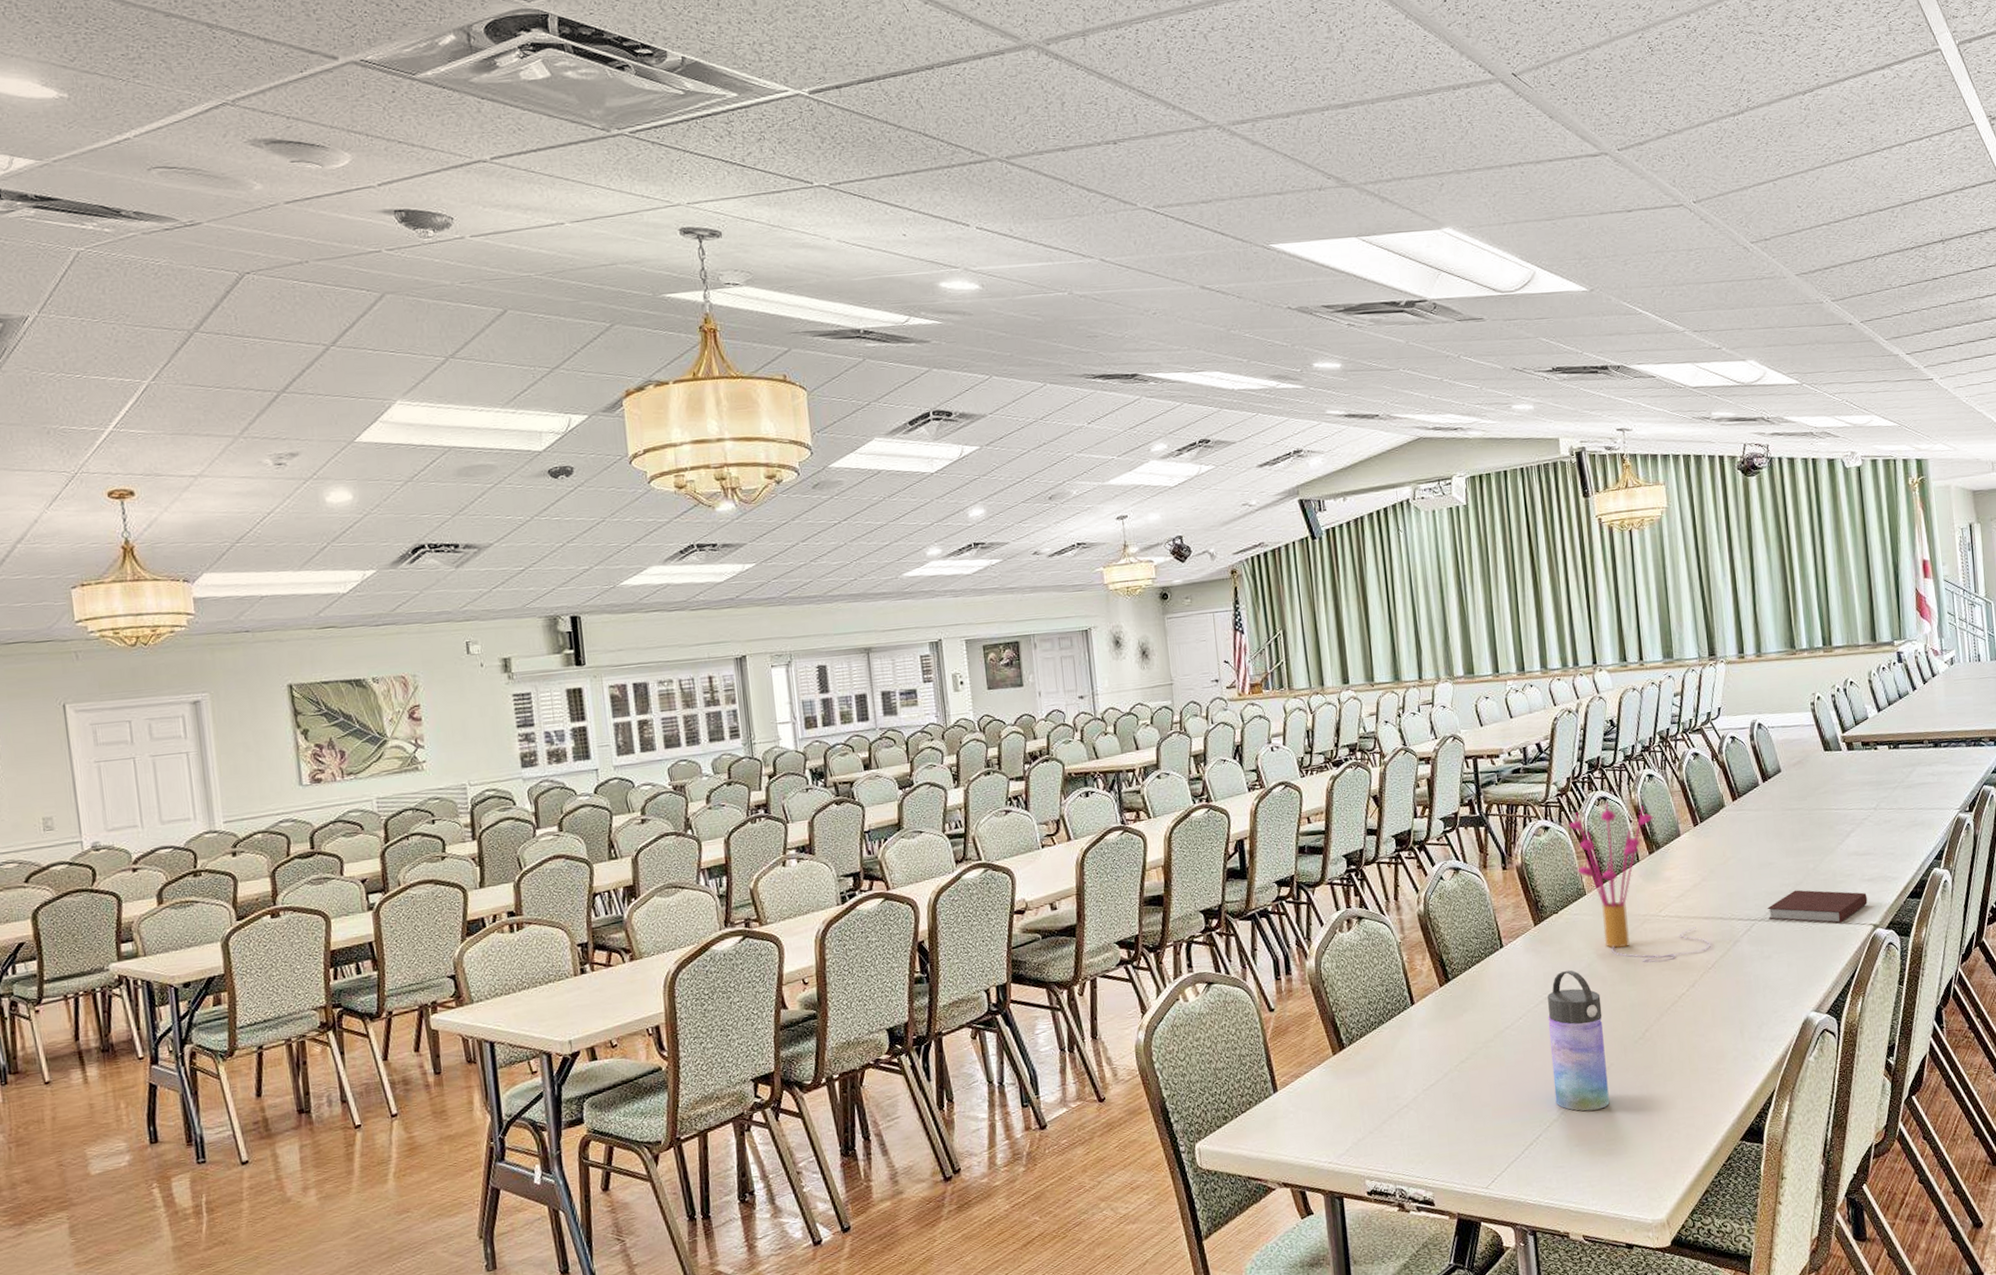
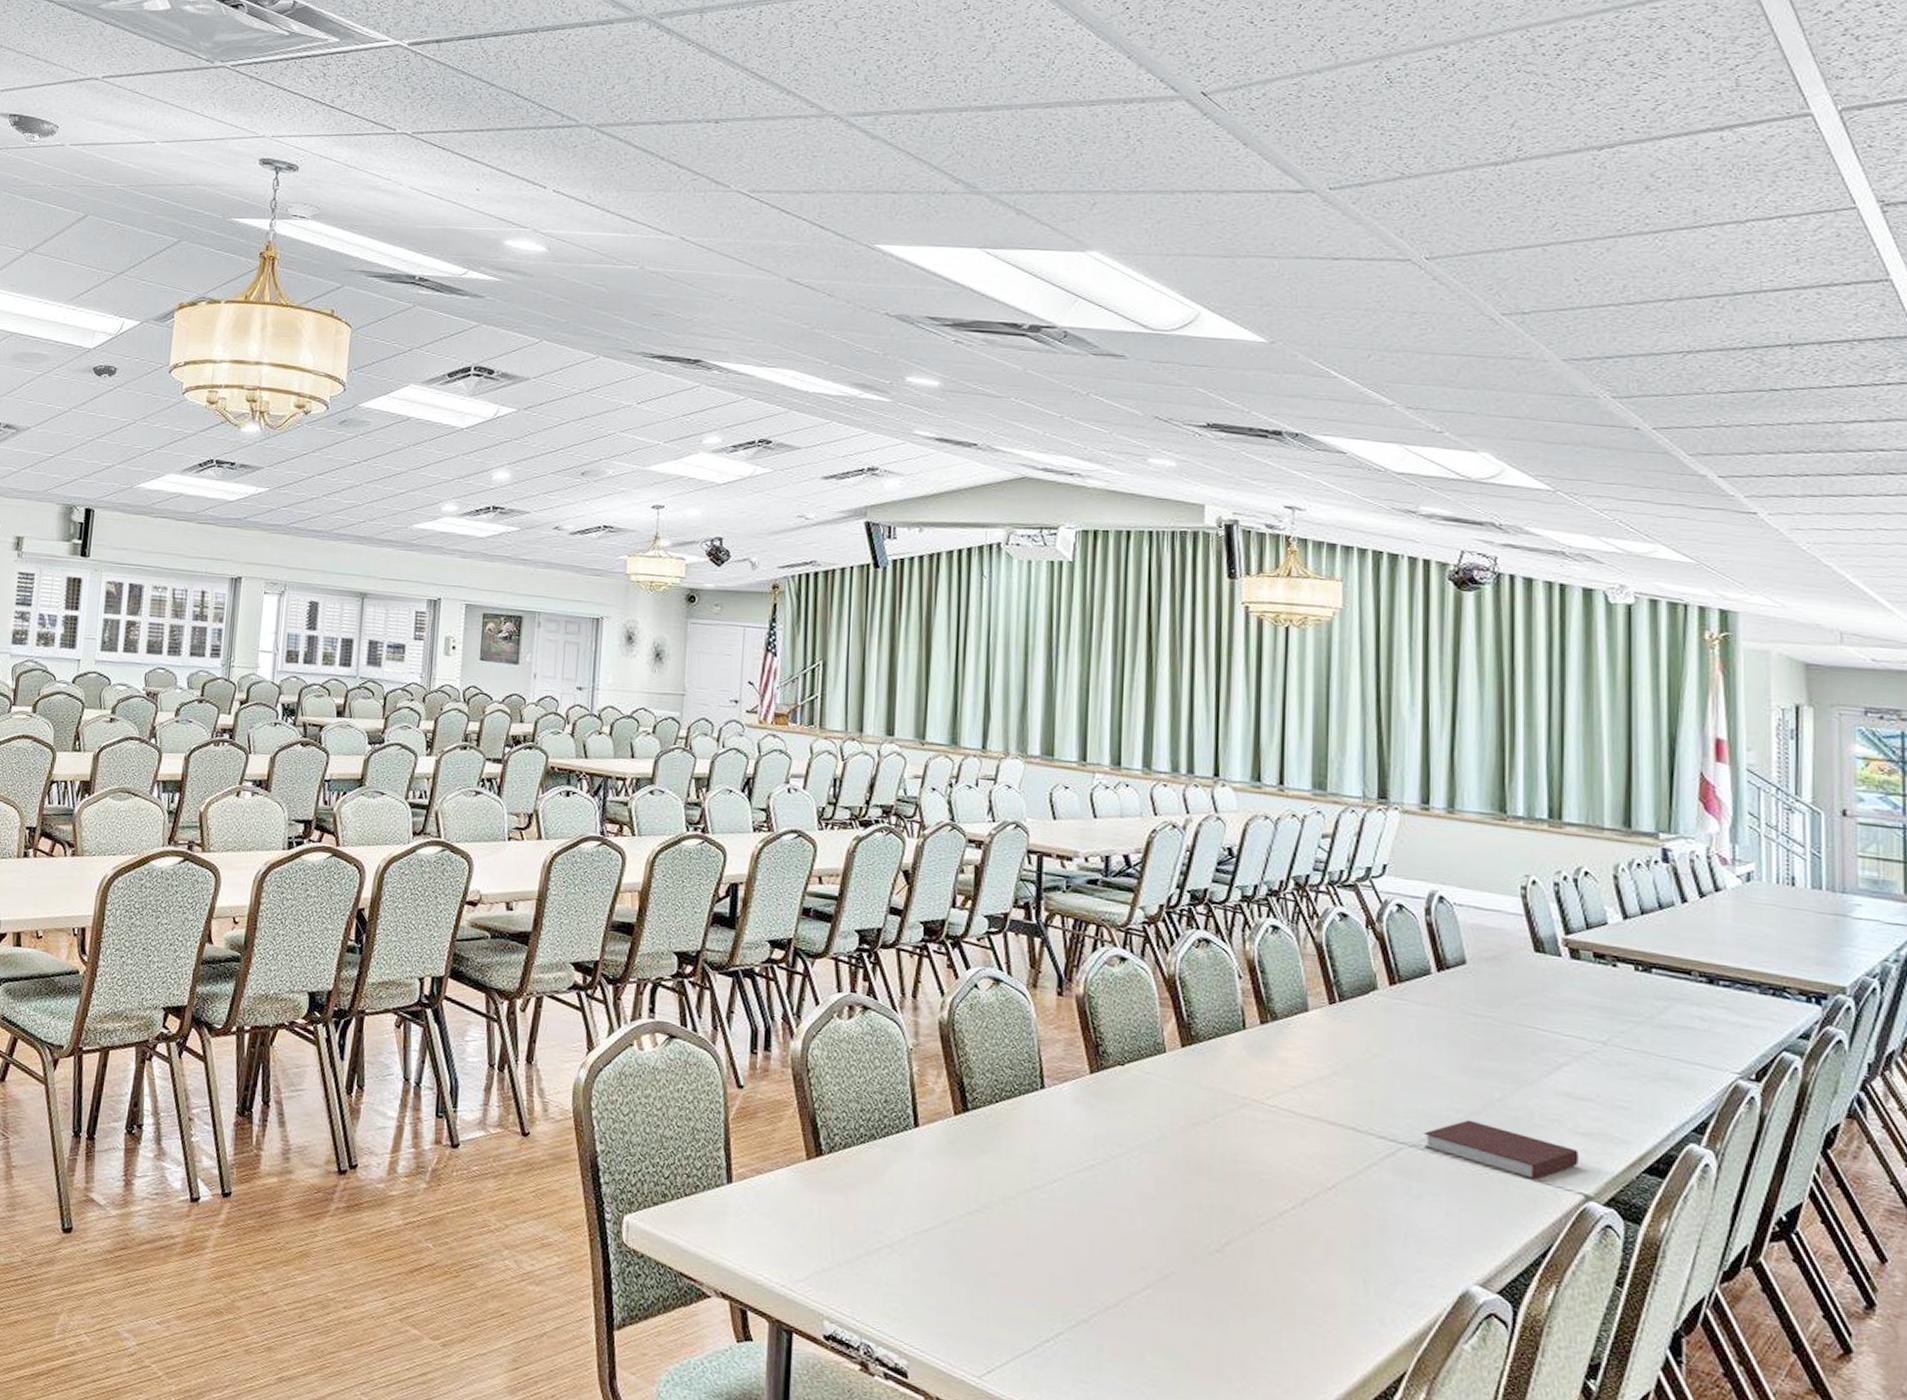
water bottle: present [1547,970,1610,1112] -> none [1088,1138,1168,1325]
flower arrangement: present [1569,803,1712,964] -> none [1154,947,1335,1164]

